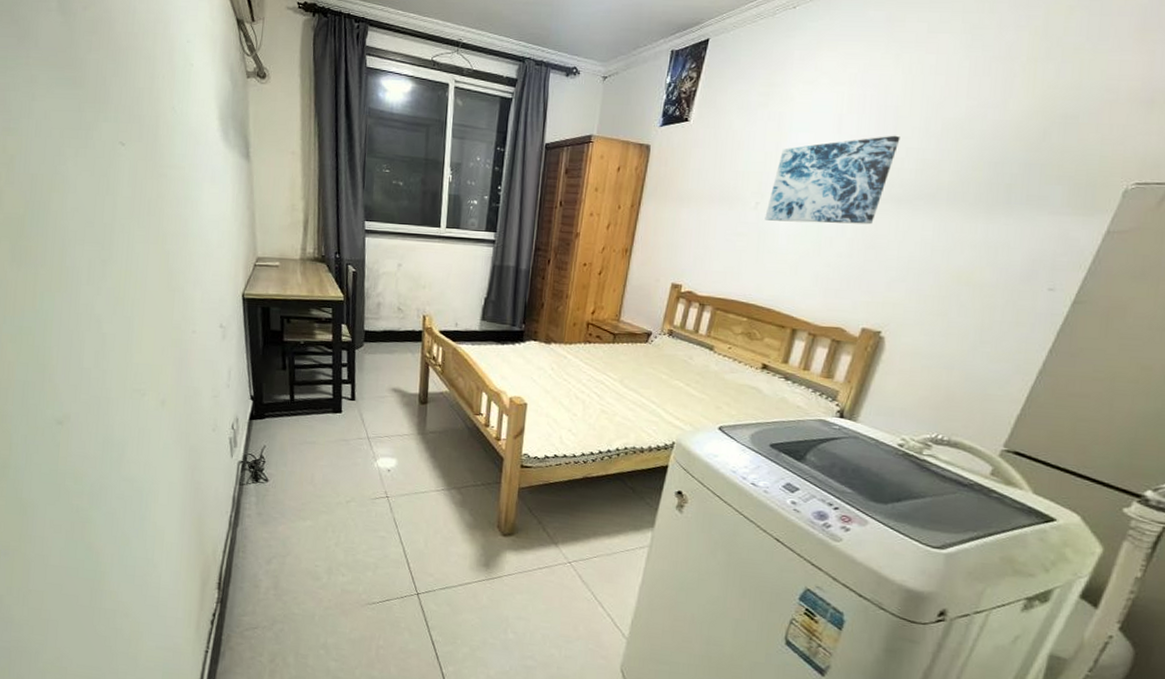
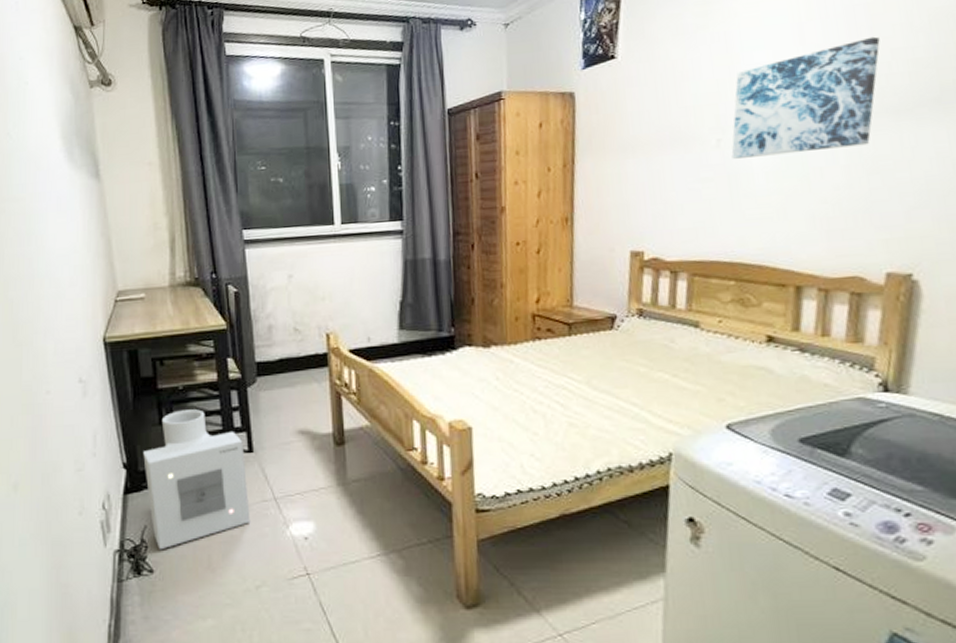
air purifier: none [267,360,348,466] -> present [143,409,251,550]

